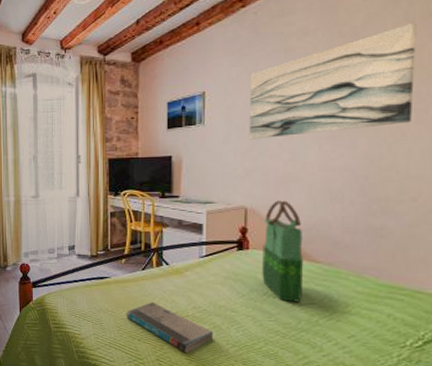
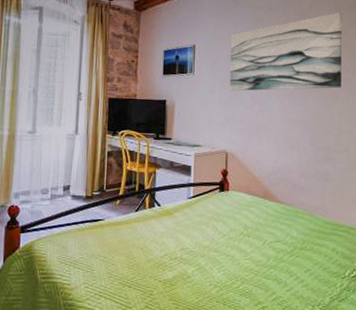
book: present [126,302,213,354] -> none [118,245,198,298]
tote bag: present [262,200,303,303] -> none [239,146,271,241]

